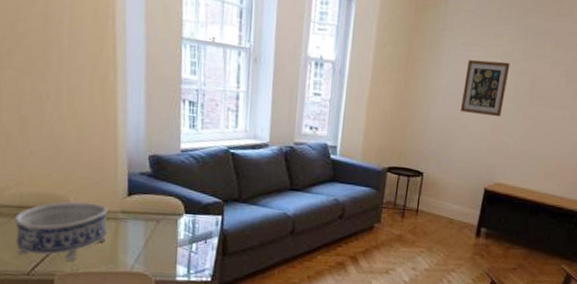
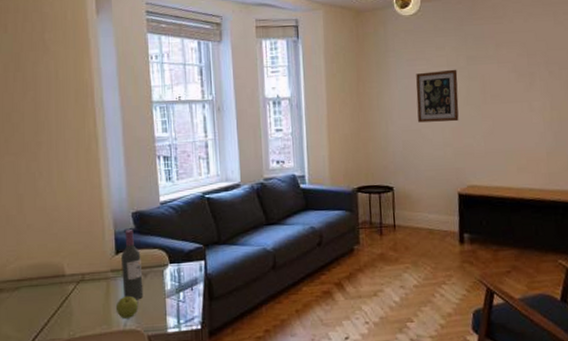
decorative bowl: present [14,201,108,261] -> none [15,266,99,327]
apple: none [125,240,147,261] -> present [116,296,138,319]
wine bottle: none [133,172,155,245] -> present [121,229,144,300]

